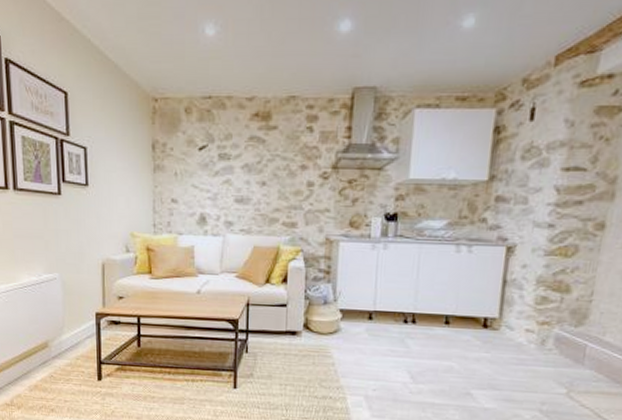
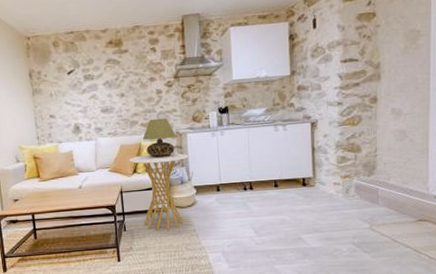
side table: none [262,262,338,358] -> present [129,152,188,230]
table lamp: none [282,218,325,268] -> present [142,118,176,158]

